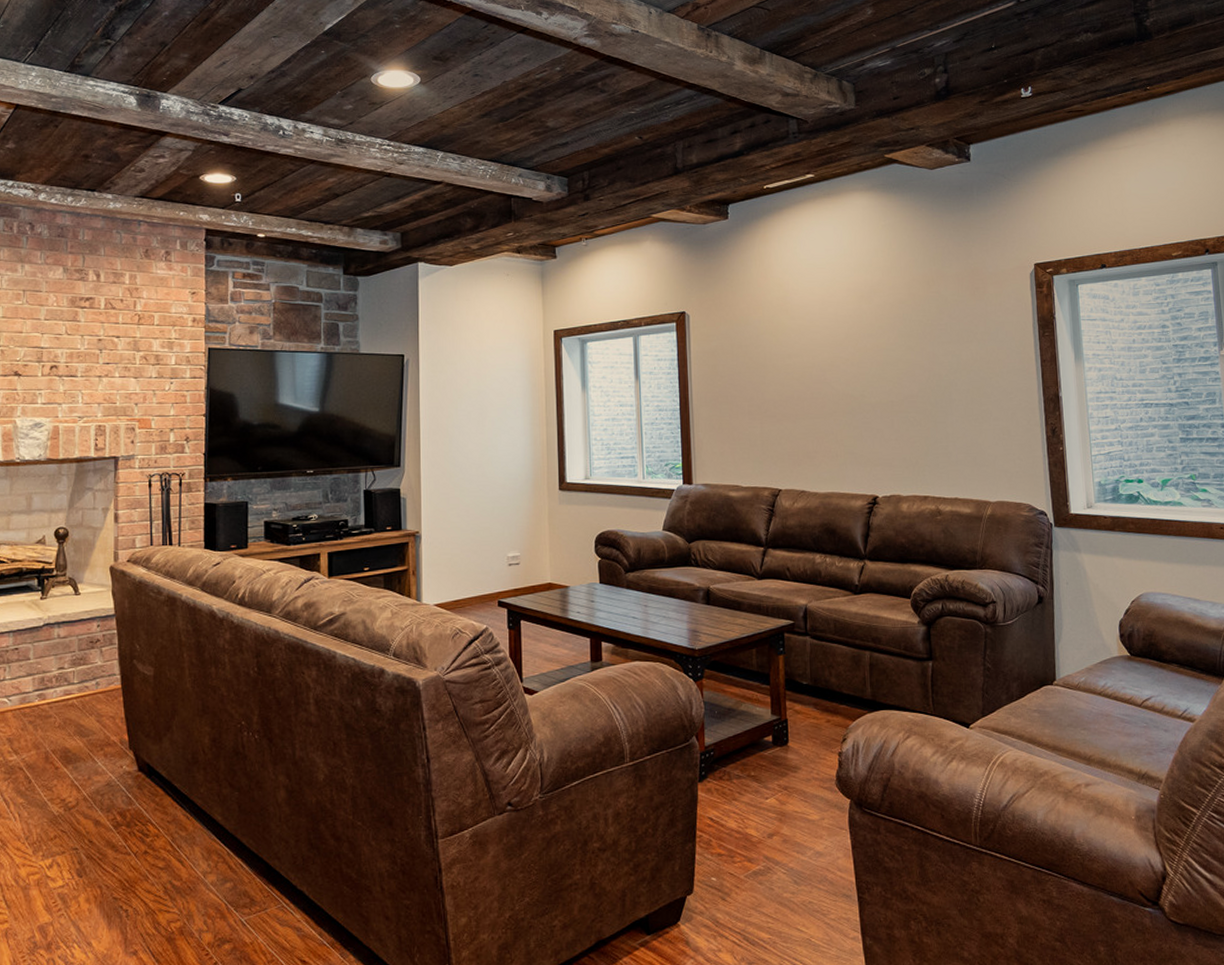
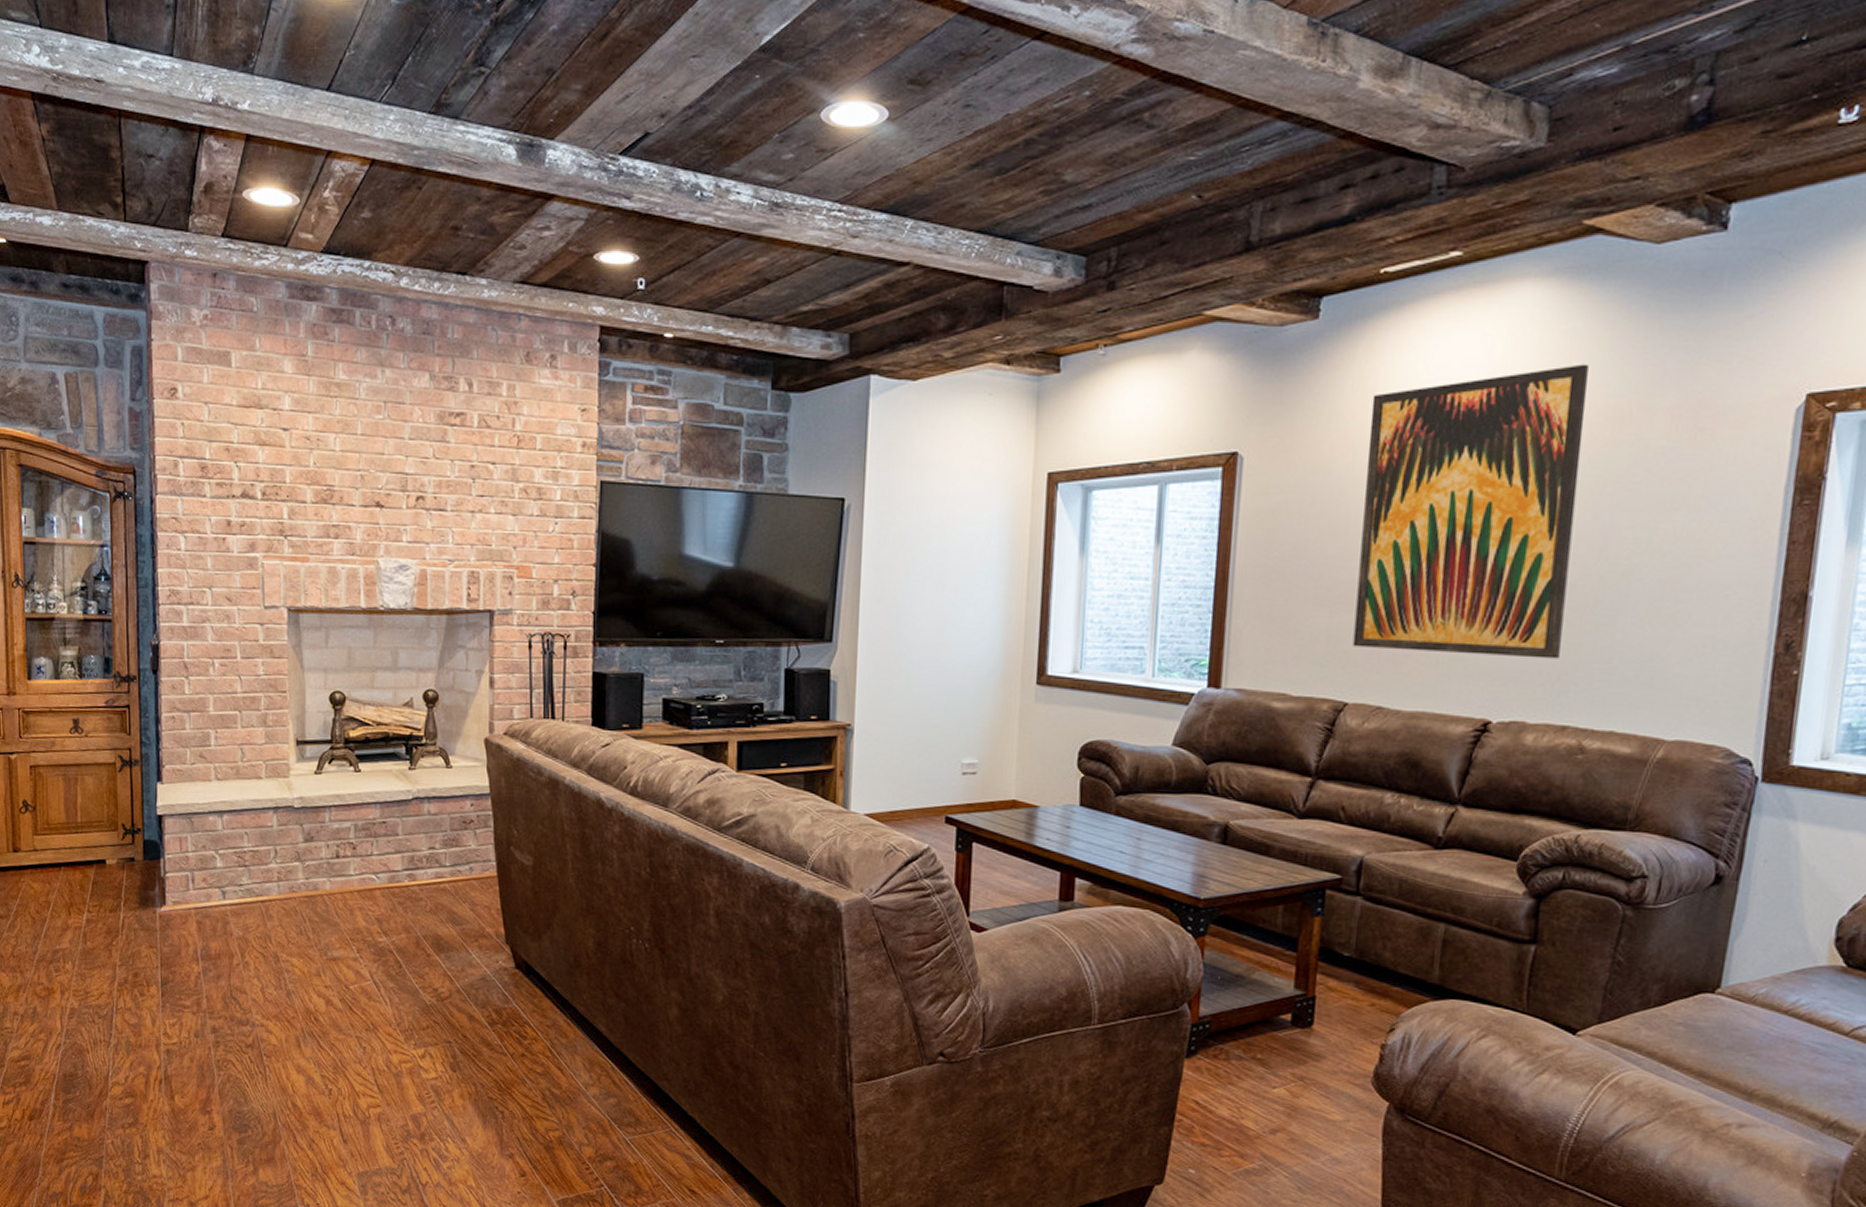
wall art: none [770,247,915,449] -> present [1352,364,1589,659]

